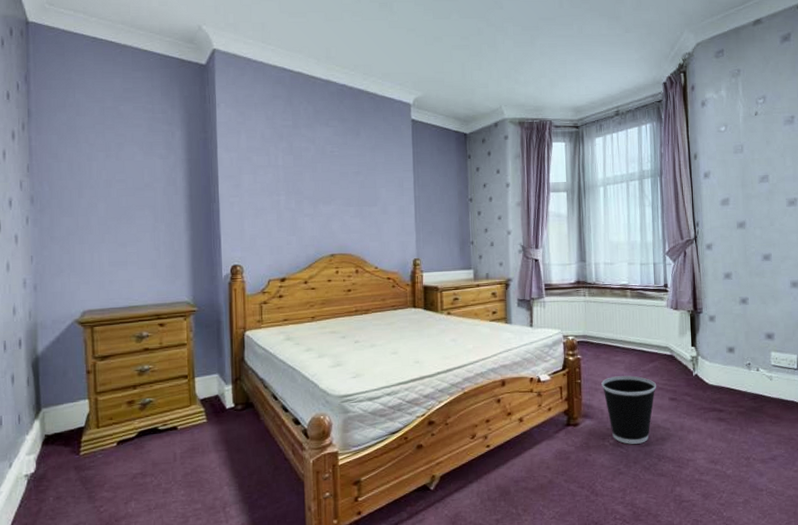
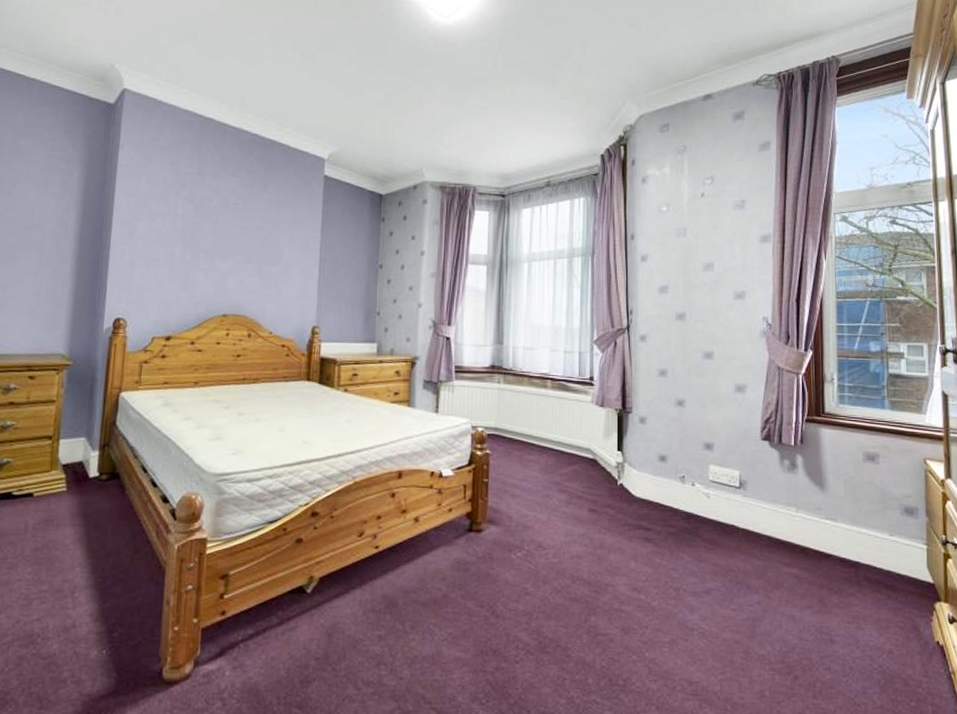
wastebasket: present [601,375,657,444] -> none [511,478,575,560]

